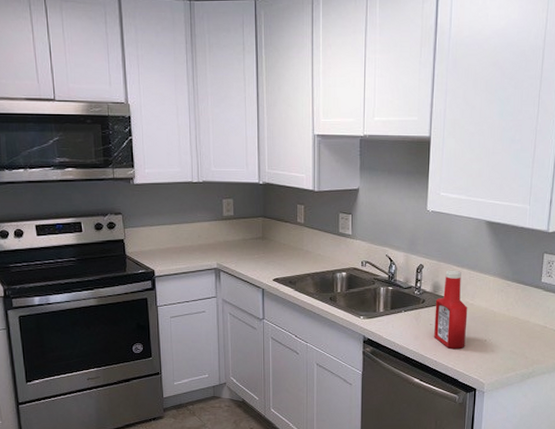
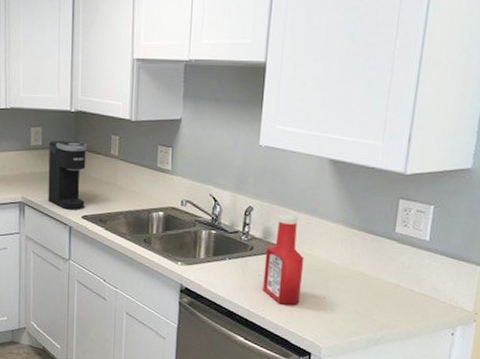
coffee maker: none [240,210,276,274] -> present [48,140,88,210]

